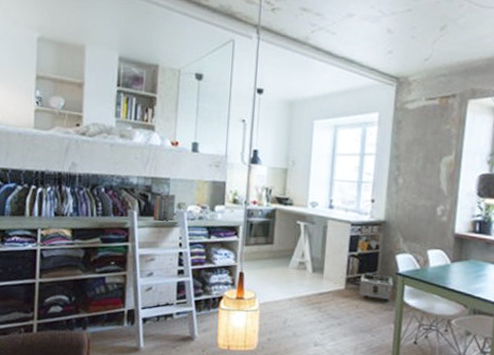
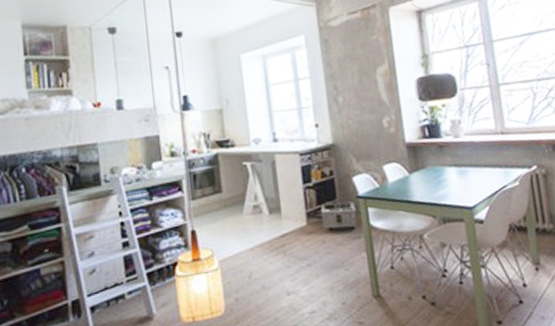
books: present [153,193,175,222] -> none [83,159,109,194]

